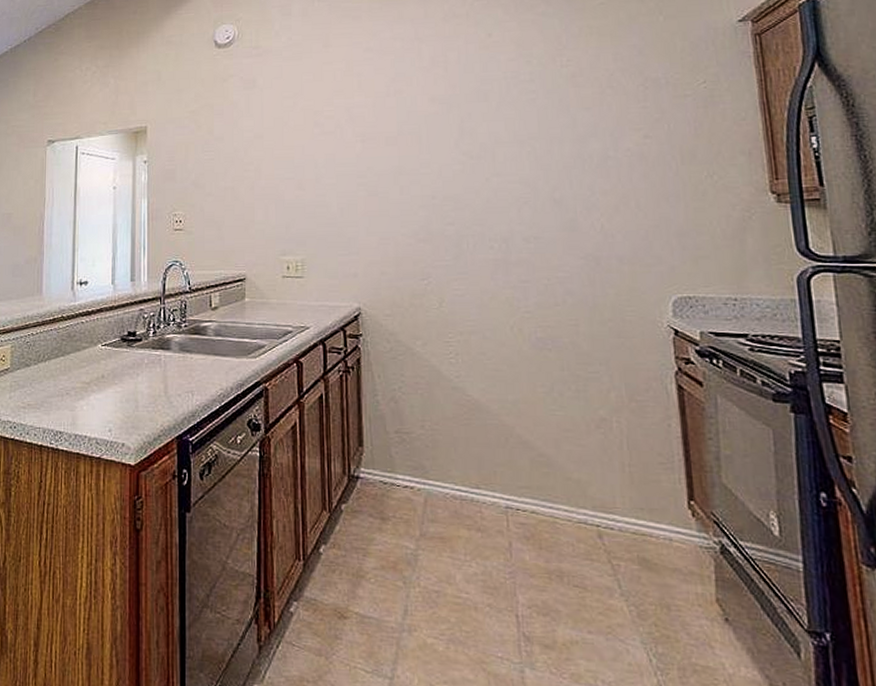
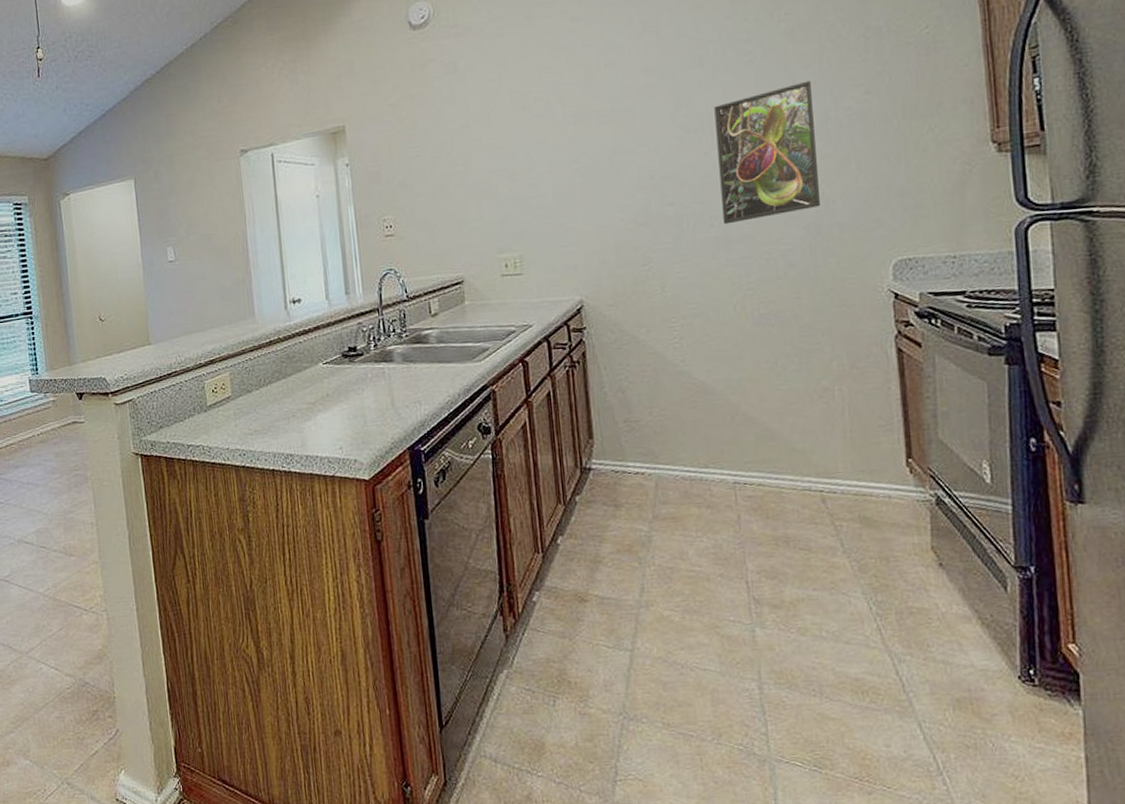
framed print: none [497,121,600,248] -> present [714,80,821,225]

